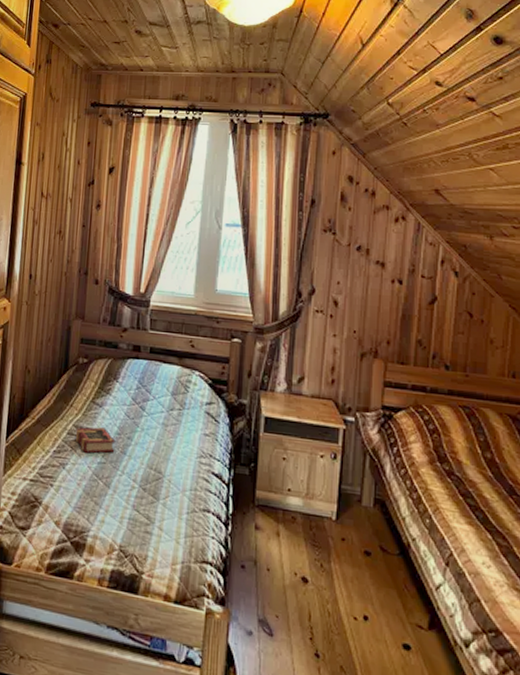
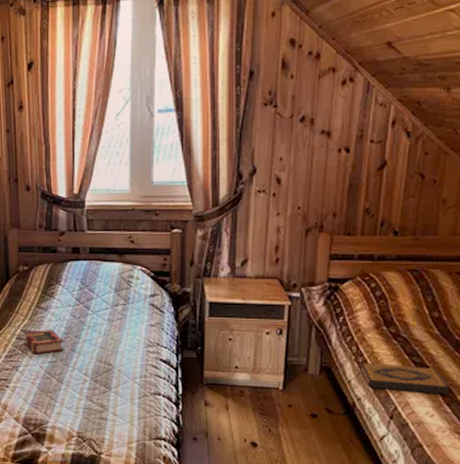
hardback book: none [414,498,506,545] -> present [359,362,450,395]

